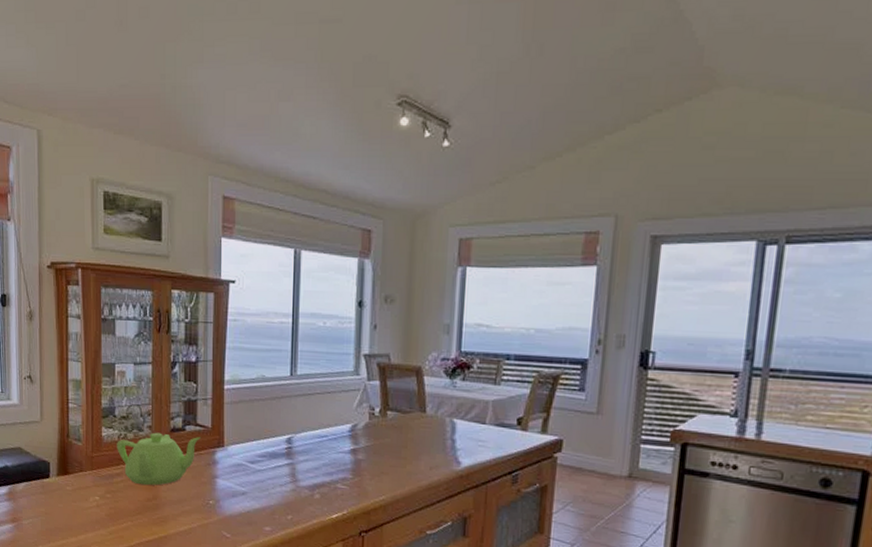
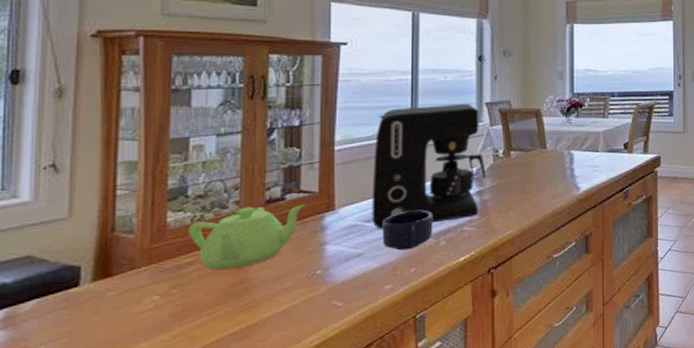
coffee maker: none [254,352,361,475] -> present [371,103,486,229]
mug: none [263,459,309,497] -> present [382,210,433,251]

